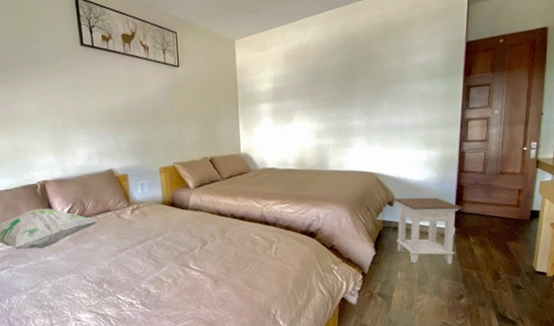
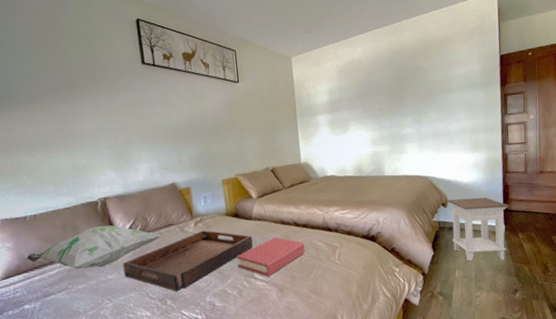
serving tray: none [61,218,189,276] -> present [123,230,253,291]
hardback book: none [172,228,241,267] -> present [236,237,305,277]

